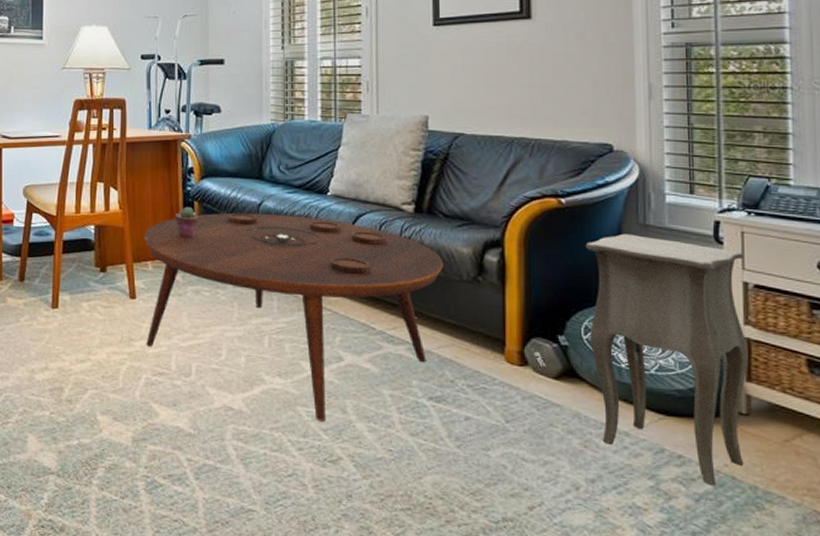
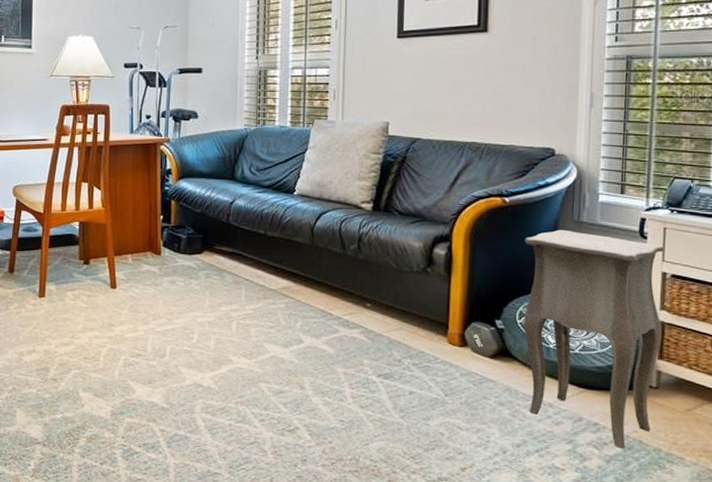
coffee table: present [143,213,444,422] -> none [124,210,397,396]
potted succulent: present [174,206,198,238] -> none [153,205,175,233]

